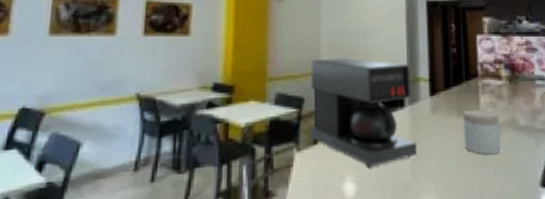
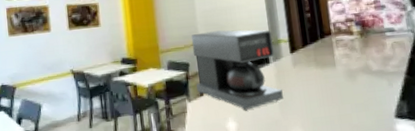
jar: present [462,109,501,155] -> none [319,60,356,96]

